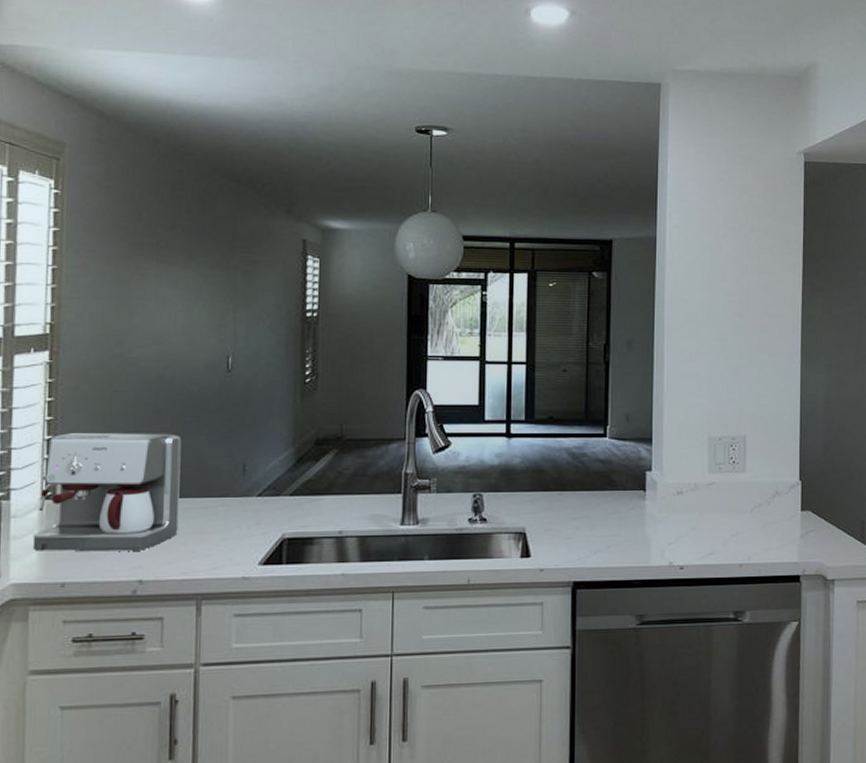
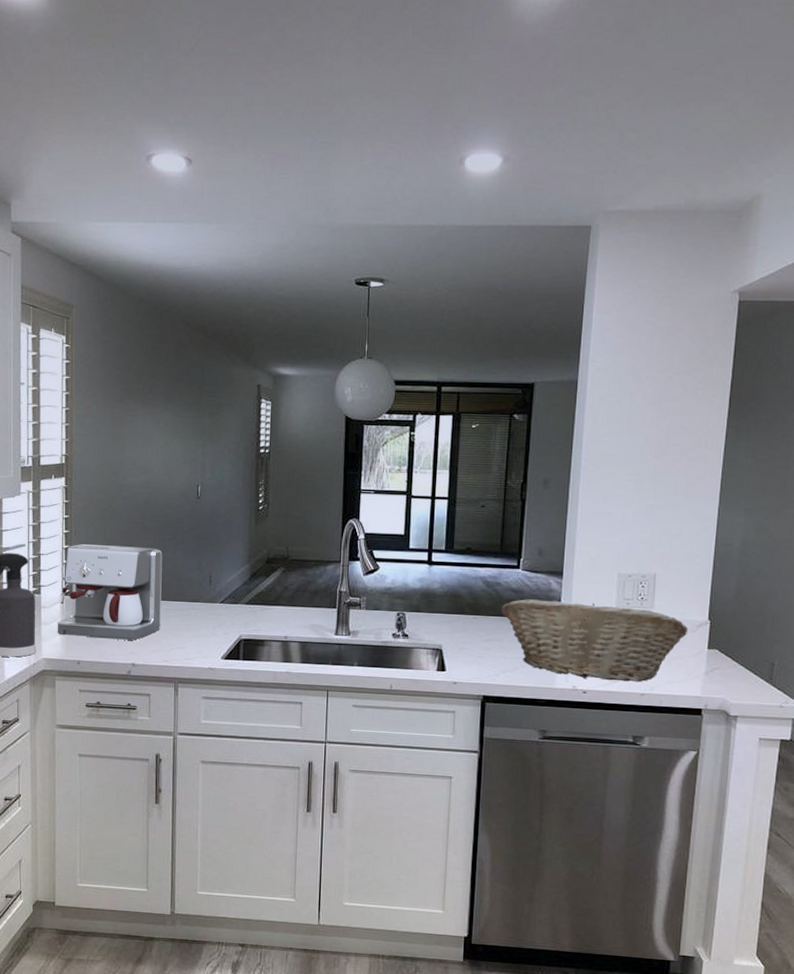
fruit basket: none [589,469,780,553] -> present [501,599,688,682]

